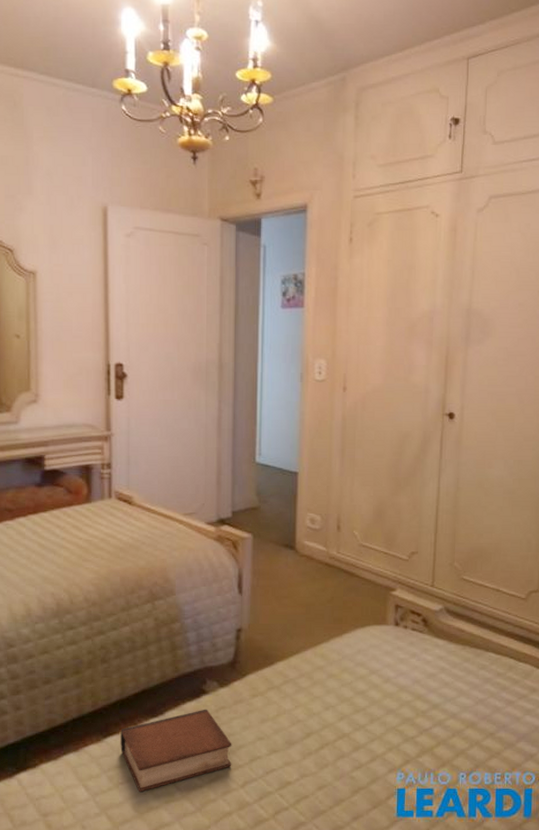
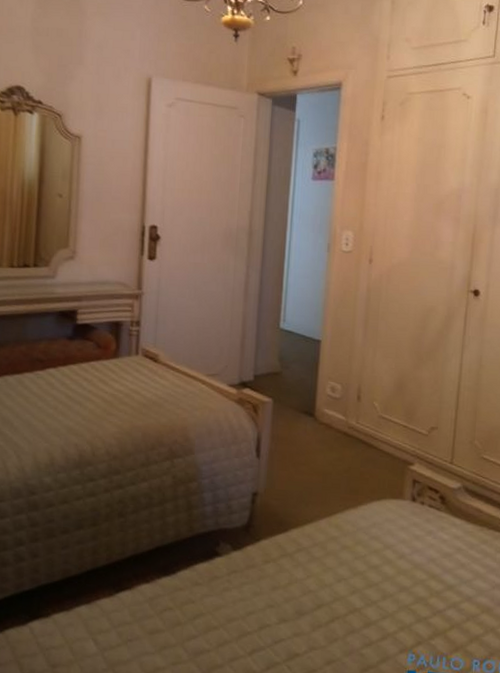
book: present [120,709,232,793] -> none [131,571,242,652]

